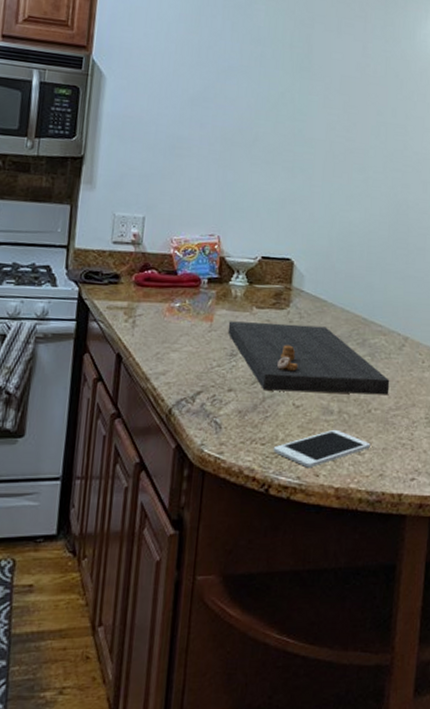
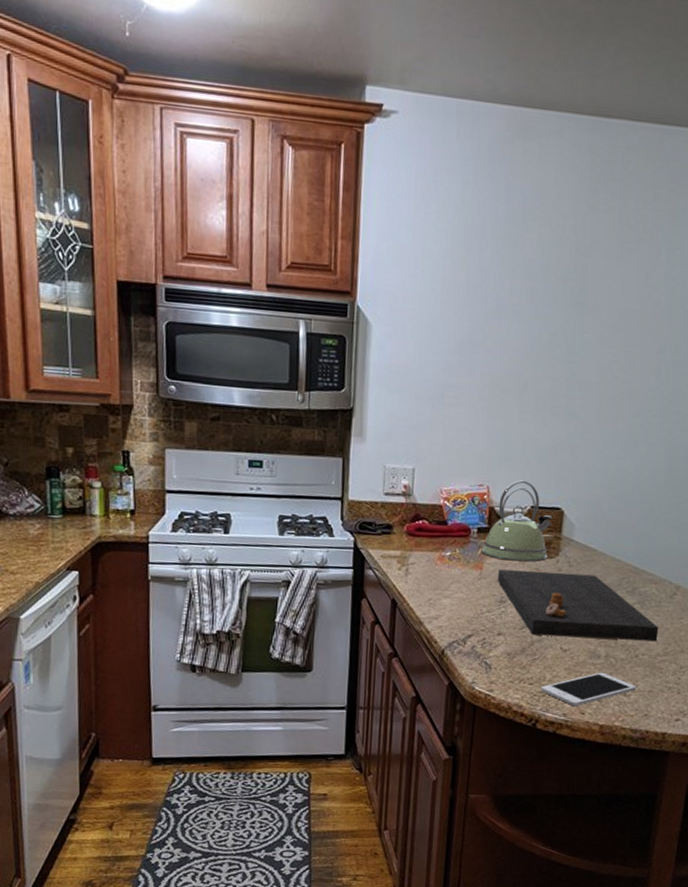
kettle: none [211,230,283,313] -> present [481,480,553,562]

